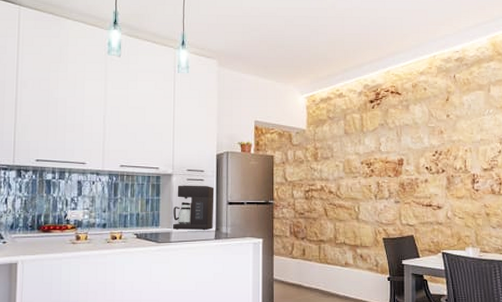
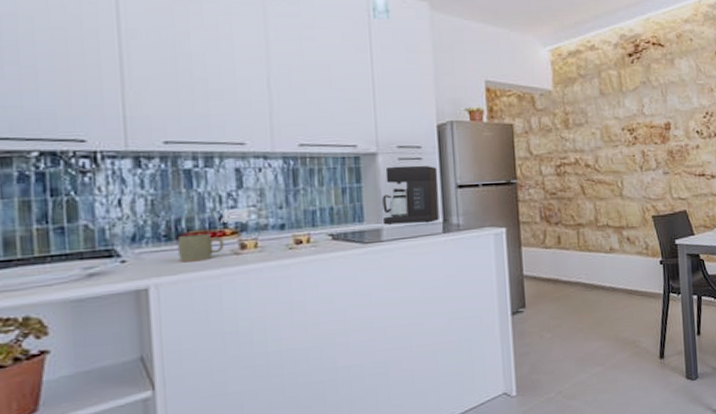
mug: none [37,226,66,246] -> present [177,233,224,263]

